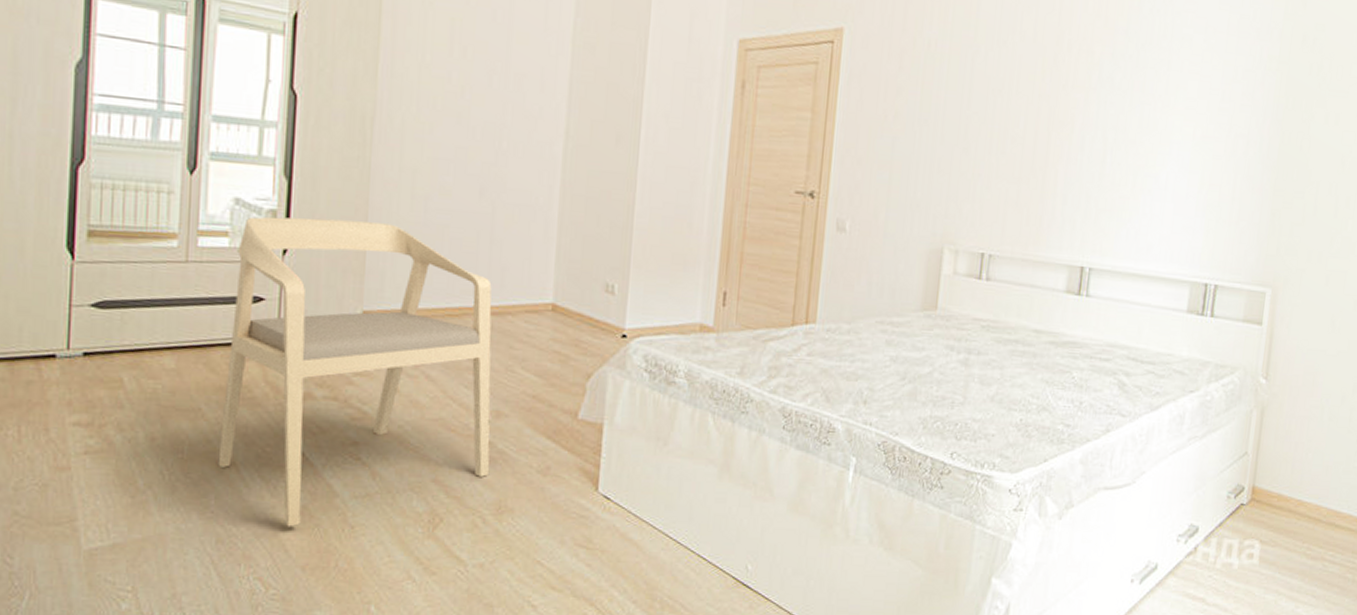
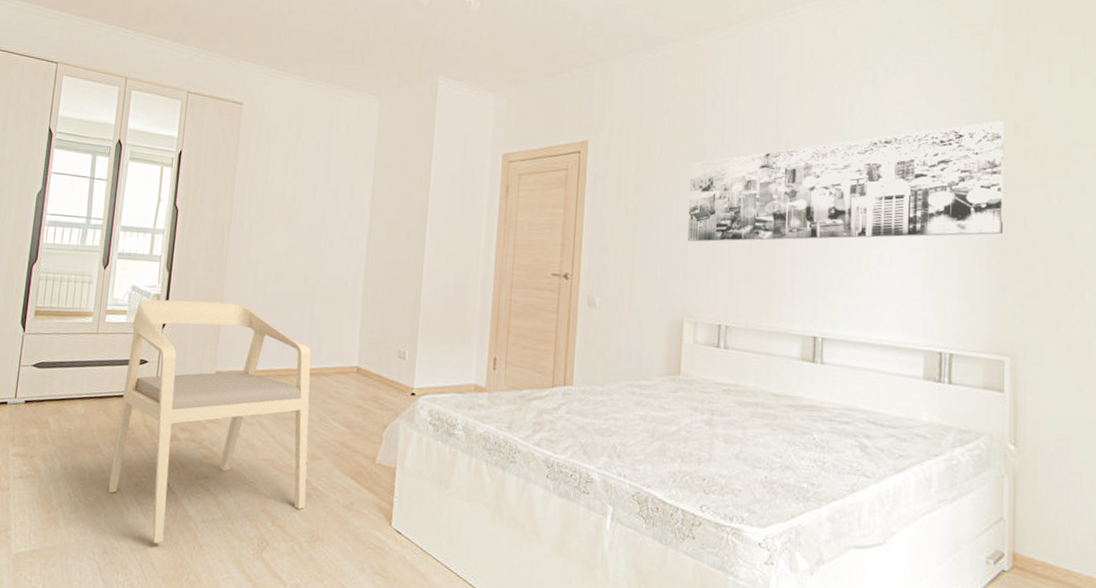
wall art: none [953,29,1294,157] -> present [687,121,1004,242]

